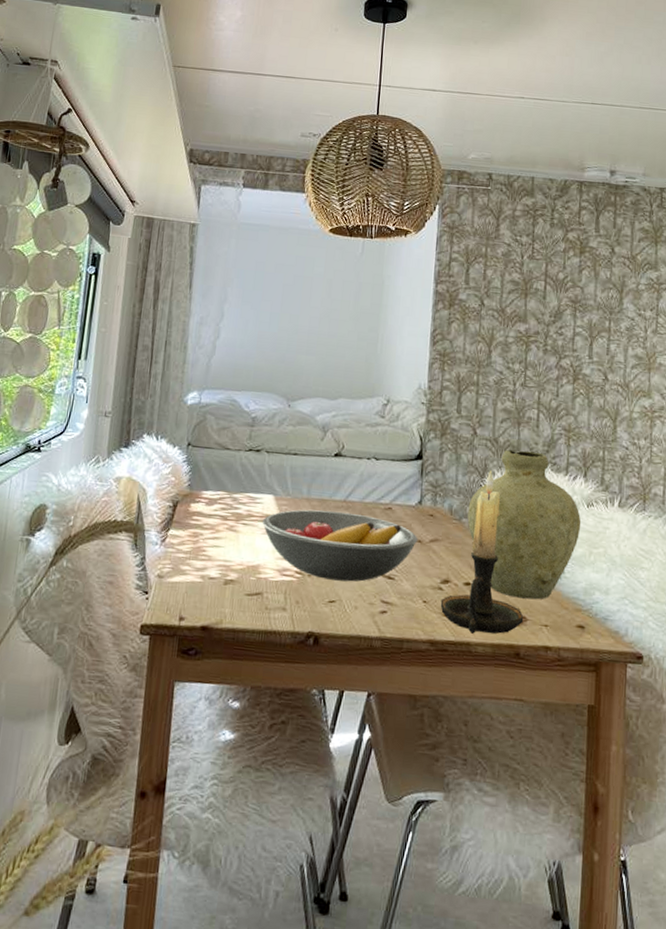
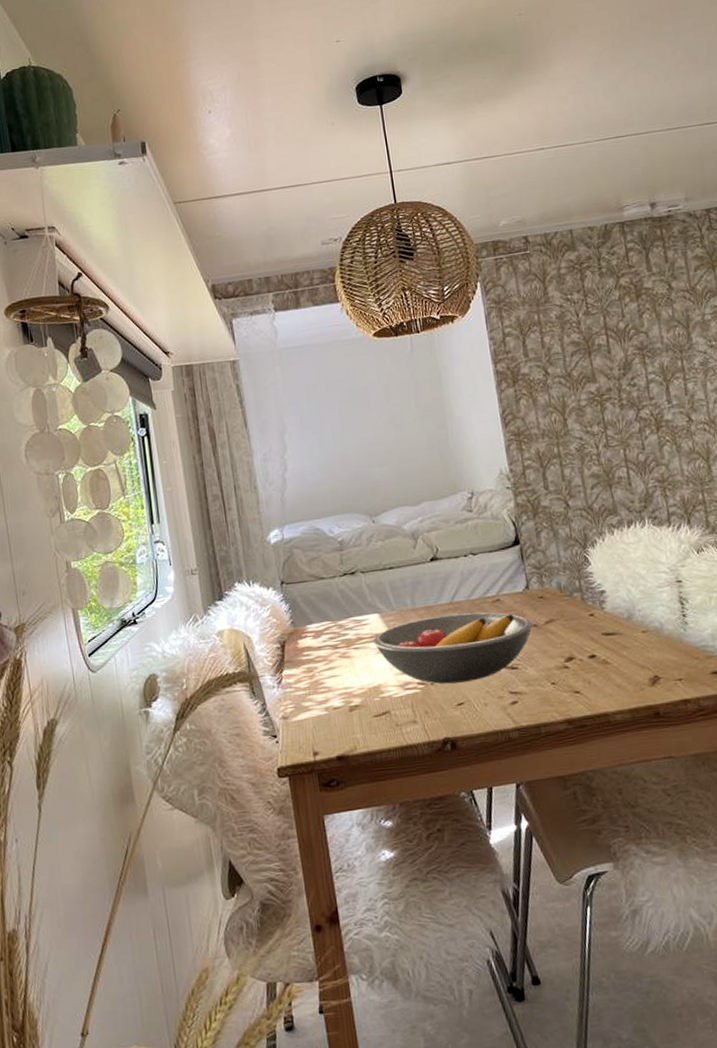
candle holder: present [440,469,524,635] -> none [568,538,657,705]
vase: present [467,450,582,600] -> none [576,510,696,659]

